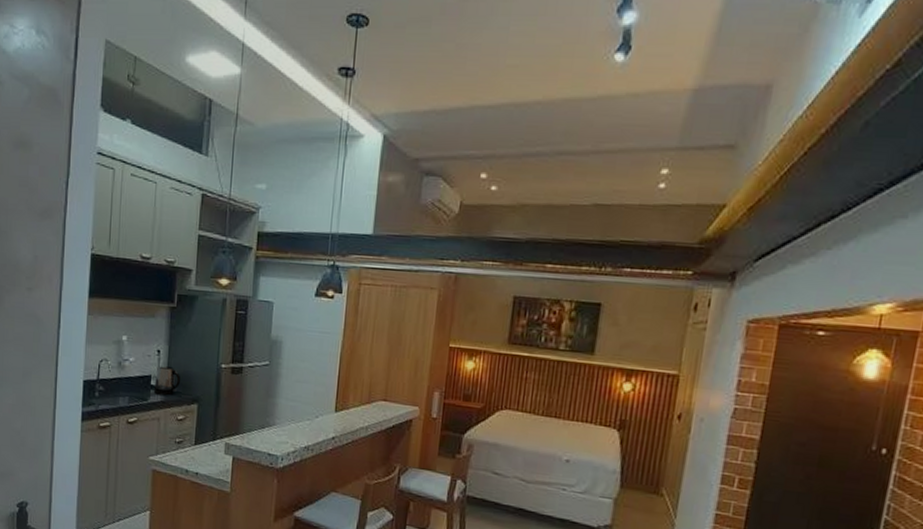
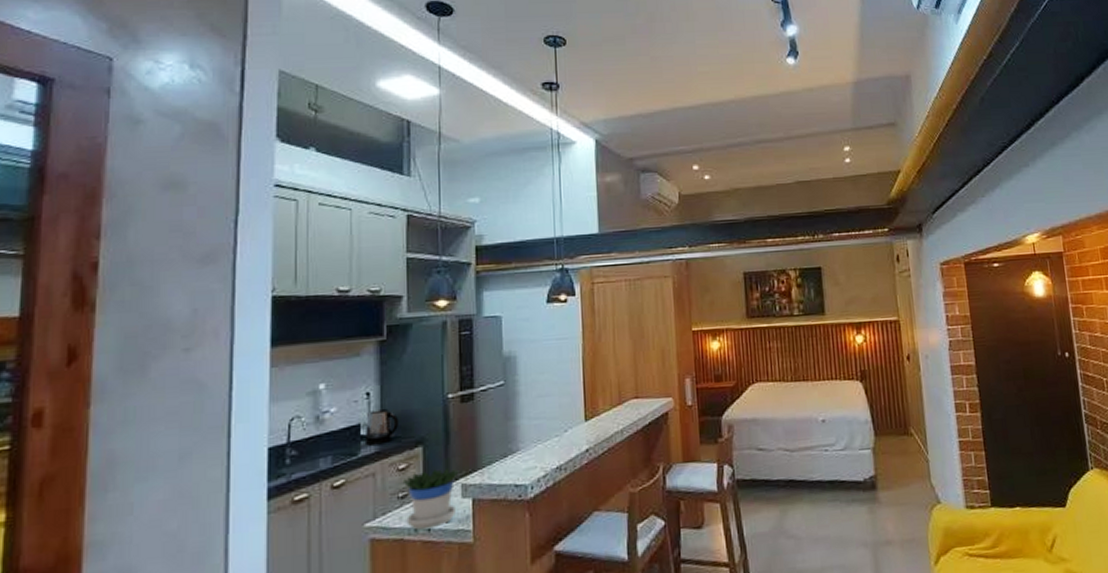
flowerpot: none [180,425,225,474] -> present [404,468,459,530]

